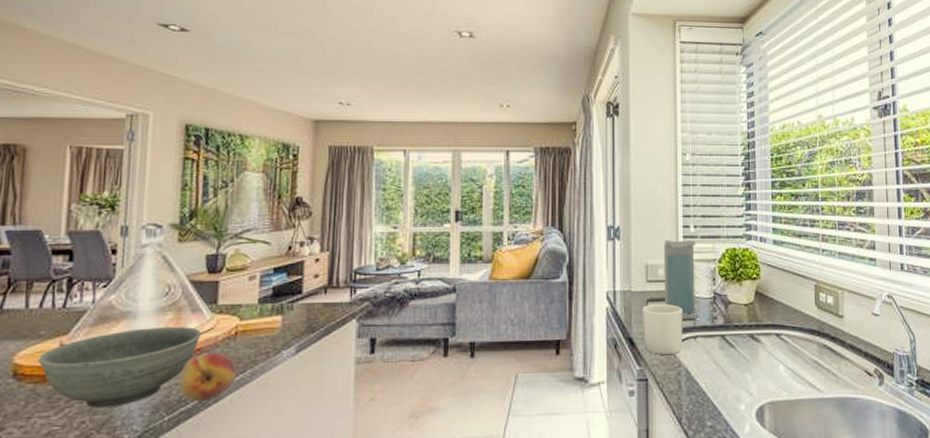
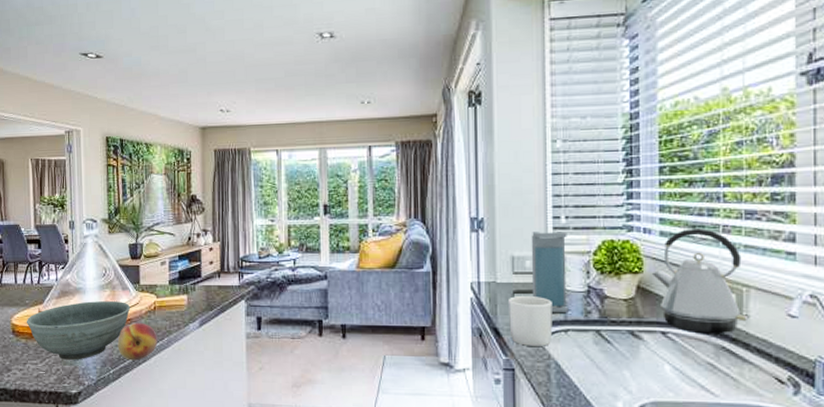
kettle: none [767,238,844,334] -> present [651,228,749,334]

